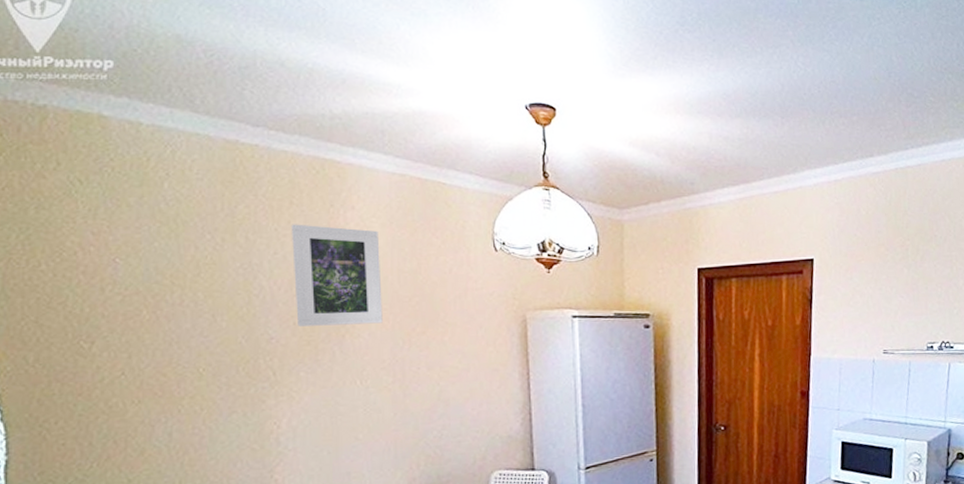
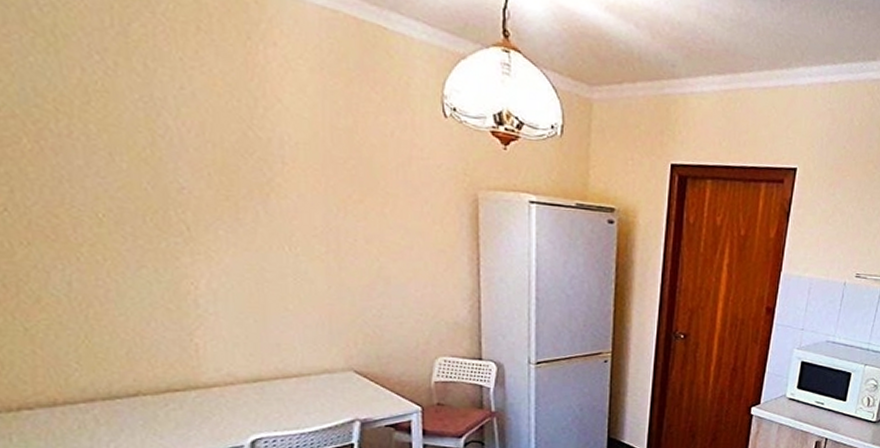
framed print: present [290,224,383,327] -> none [199,54,314,185]

